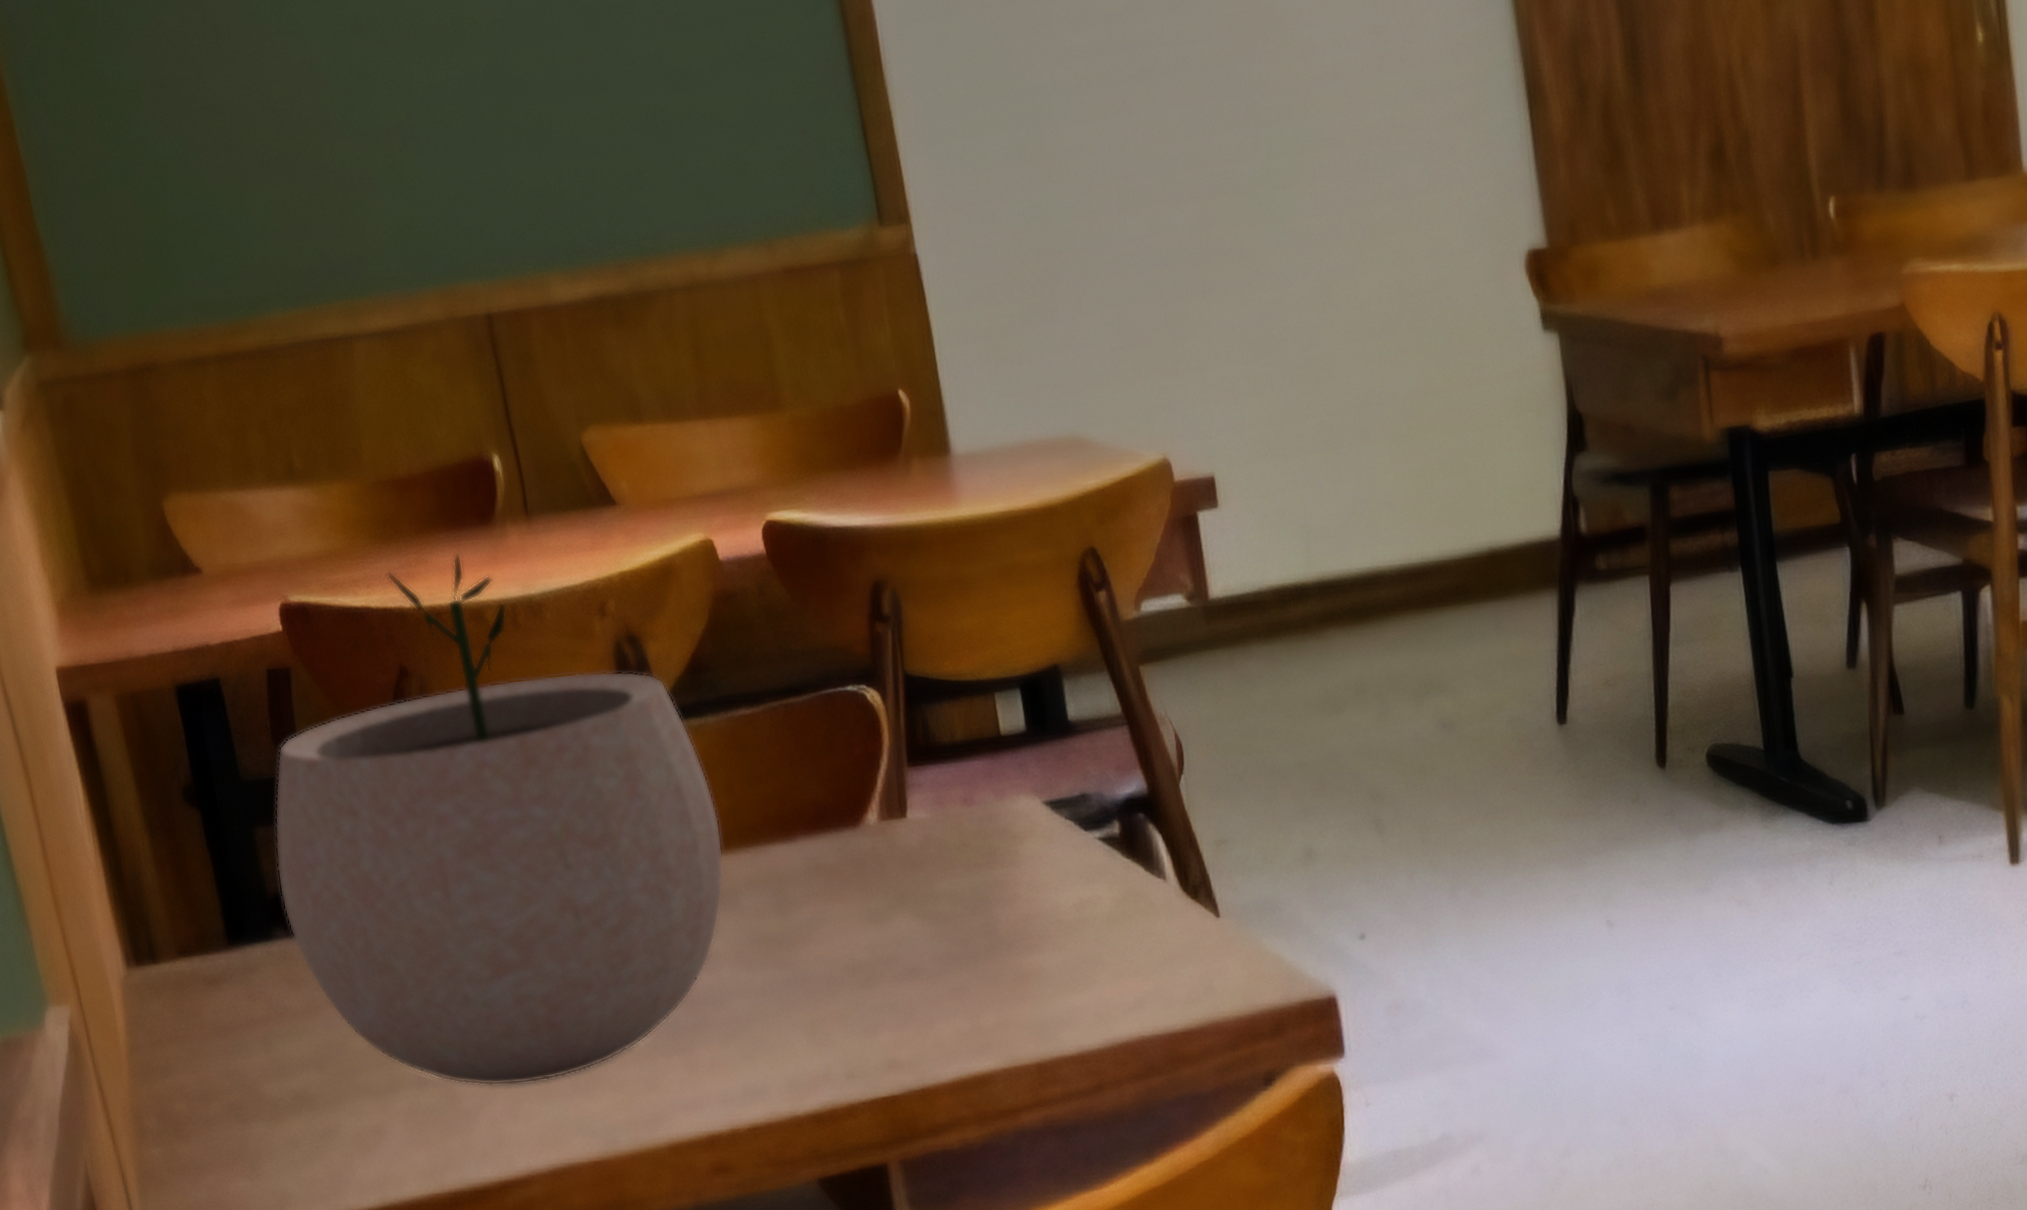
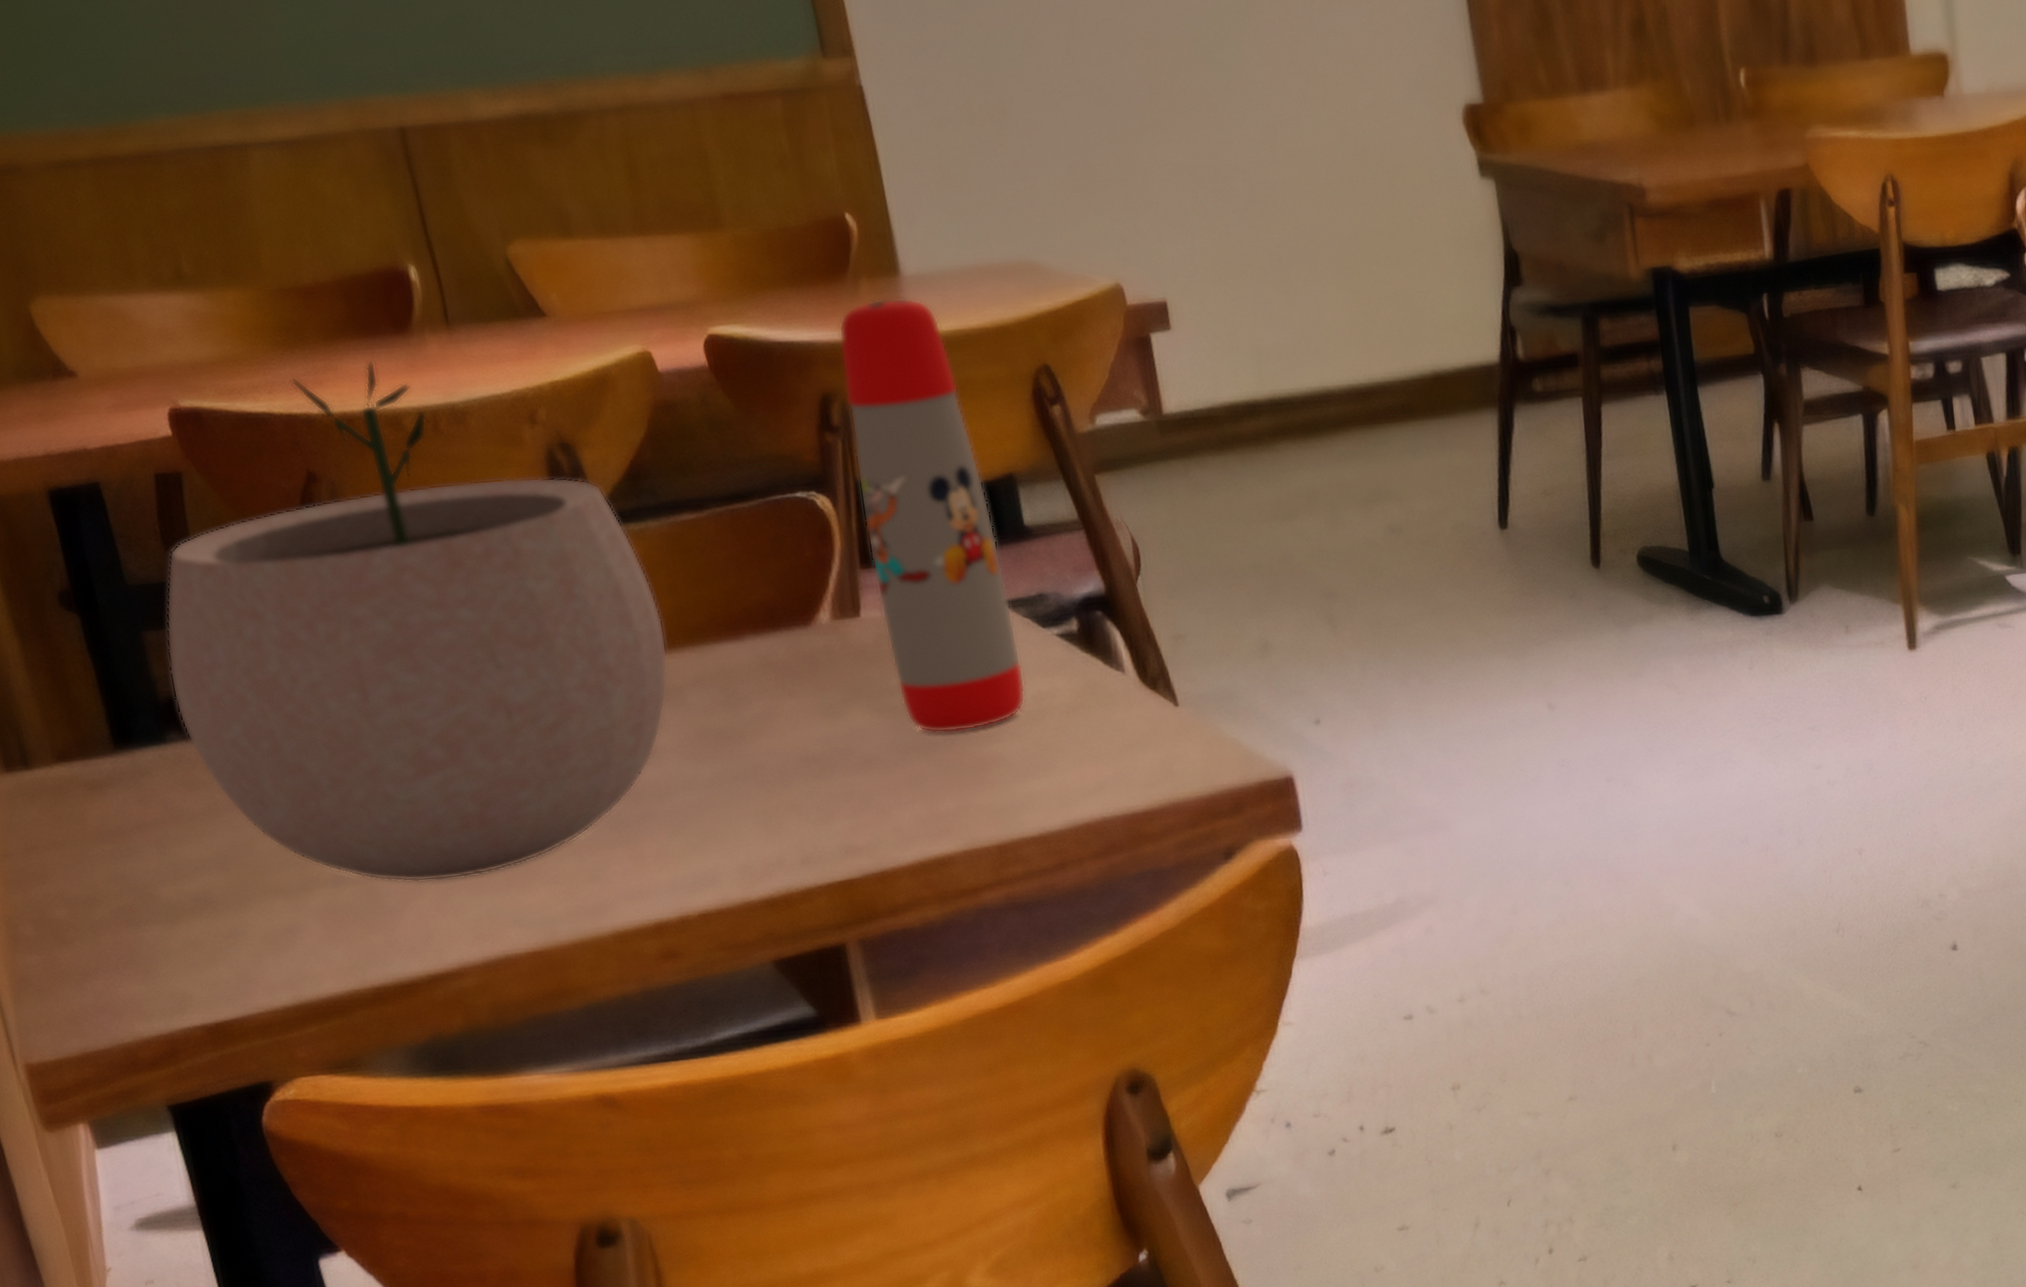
water bottle: none [890,478,1067,943] -> present [838,298,1026,734]

